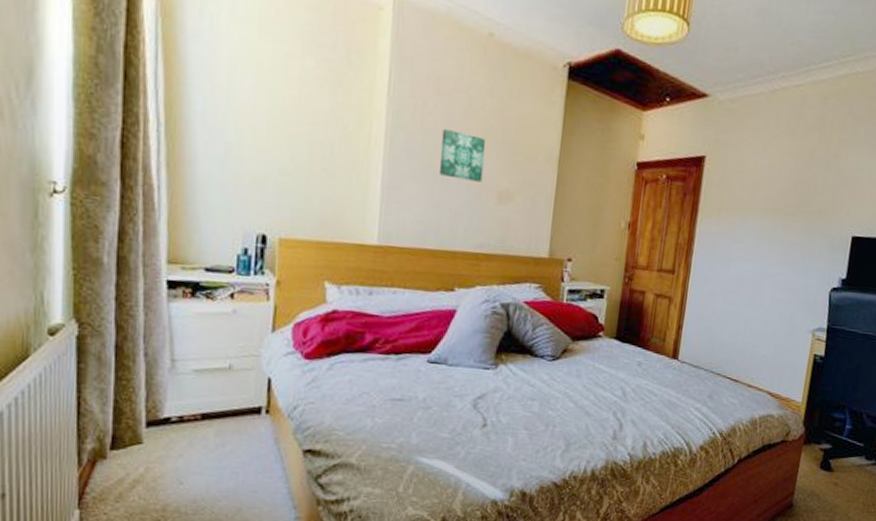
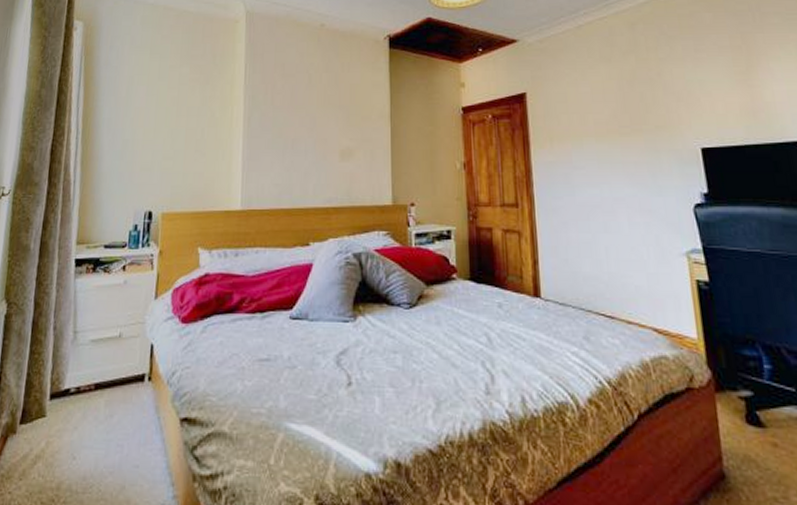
wall art: present [439,129,486,182] -> none [288,104,326,144]

